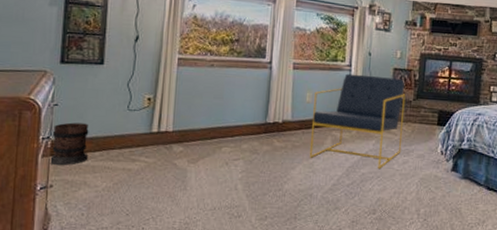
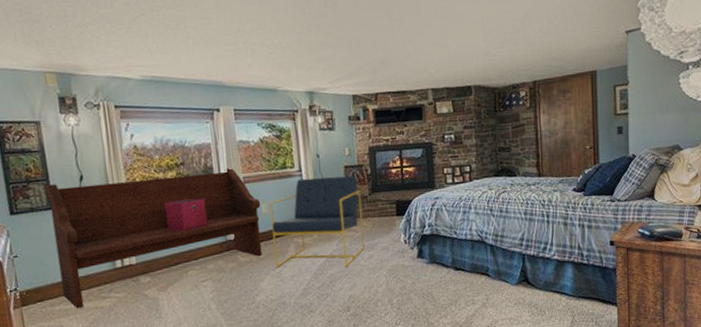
wooden barrel: present [48,122,89,165] -> none [18,269,60,315]
bench: none [94,40,306,167] -> present [45,168,262,309]
storage bin: none [210,75,253,107] -> present [164,198,208,232]

